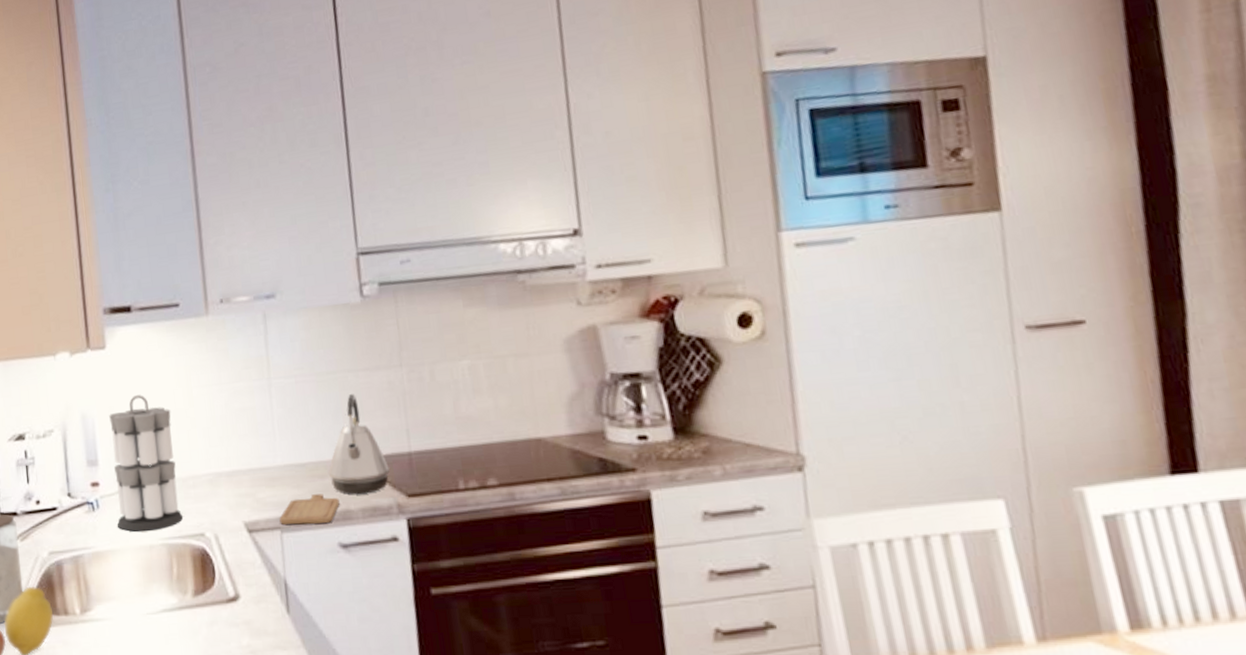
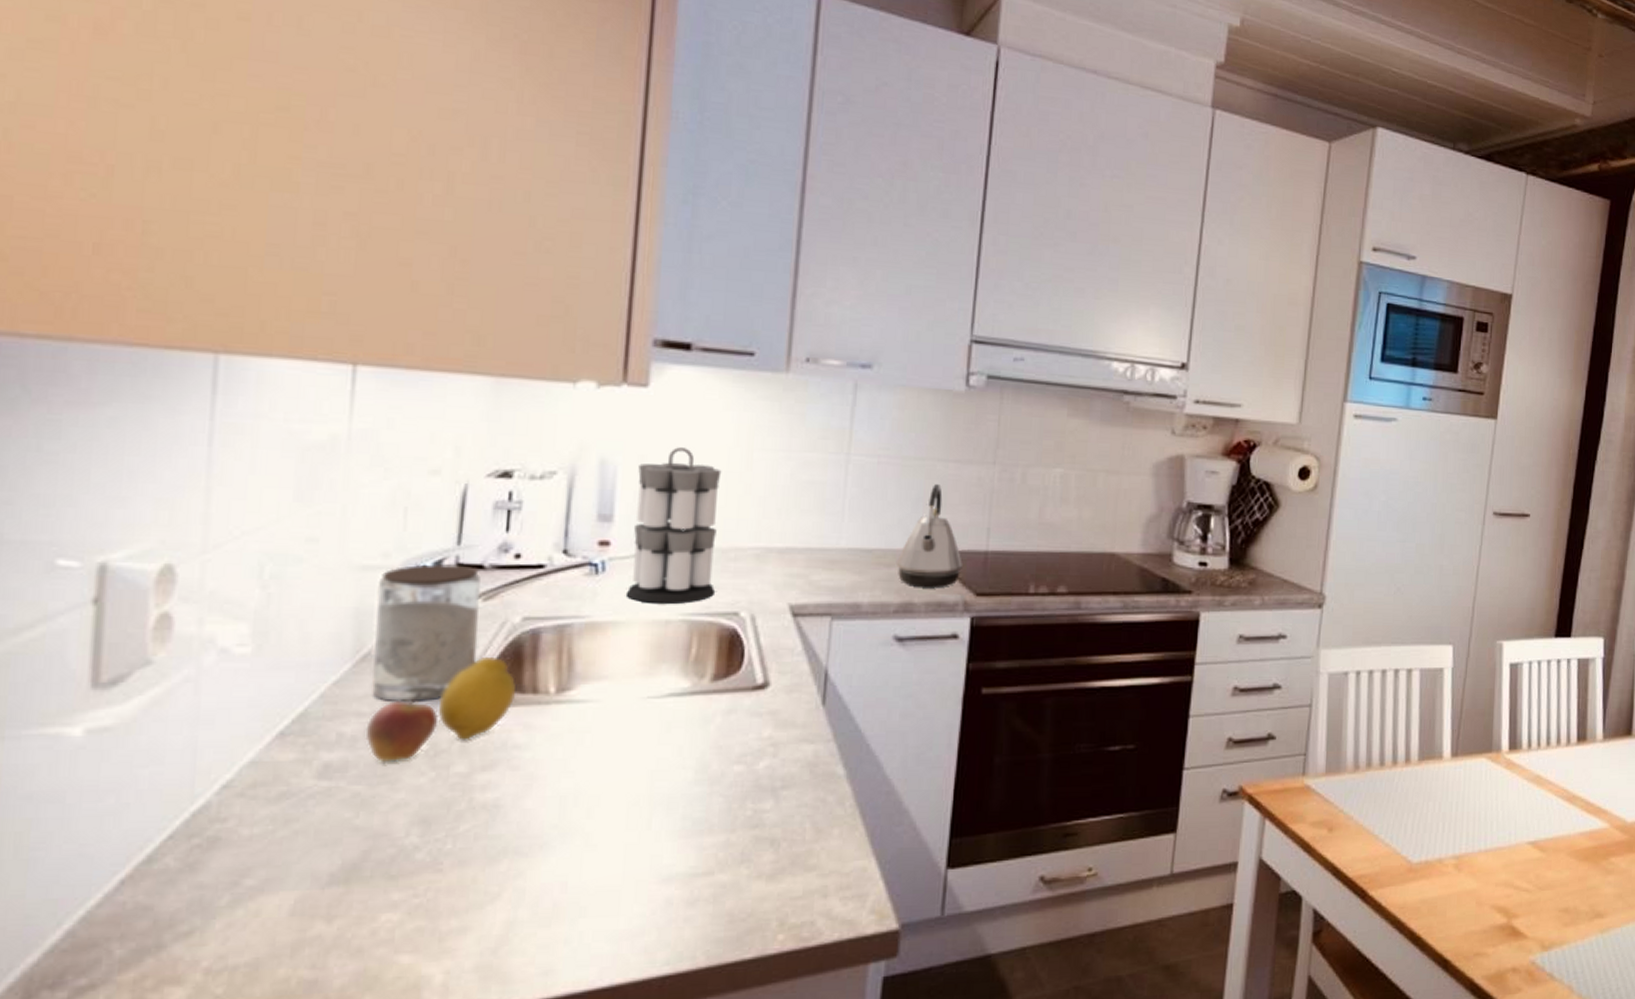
chopping board: present [279,494,340,525] -> none [832,583,903,614]

